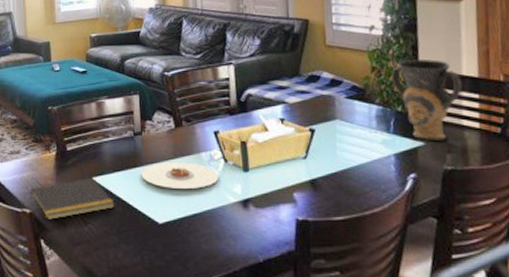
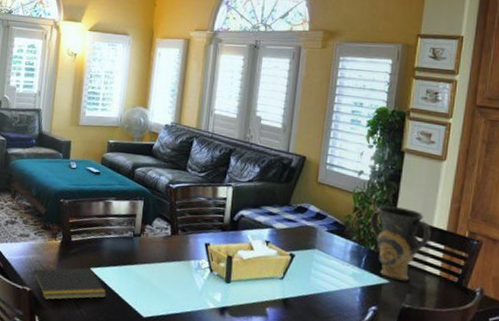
plate: present [141,162,219,189] -> none [134,264,203,292]

